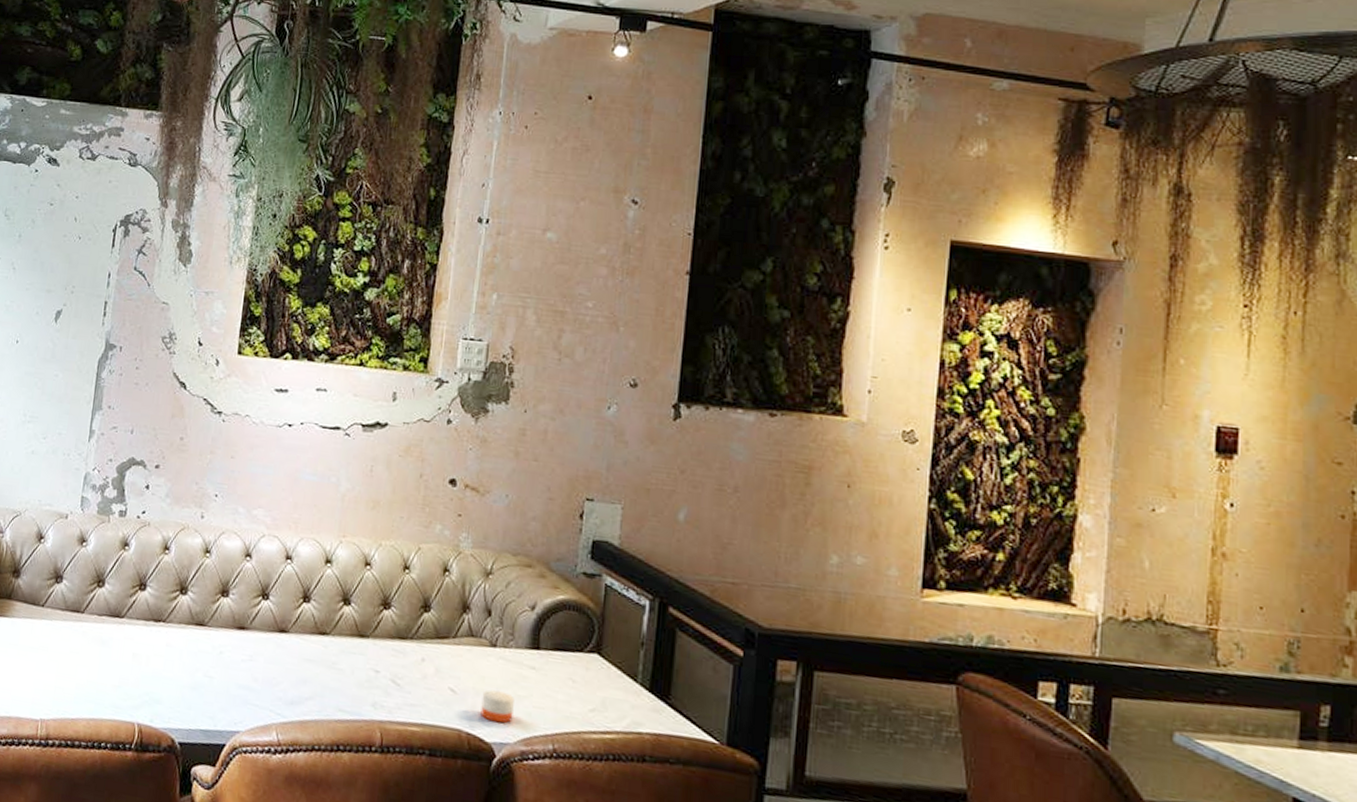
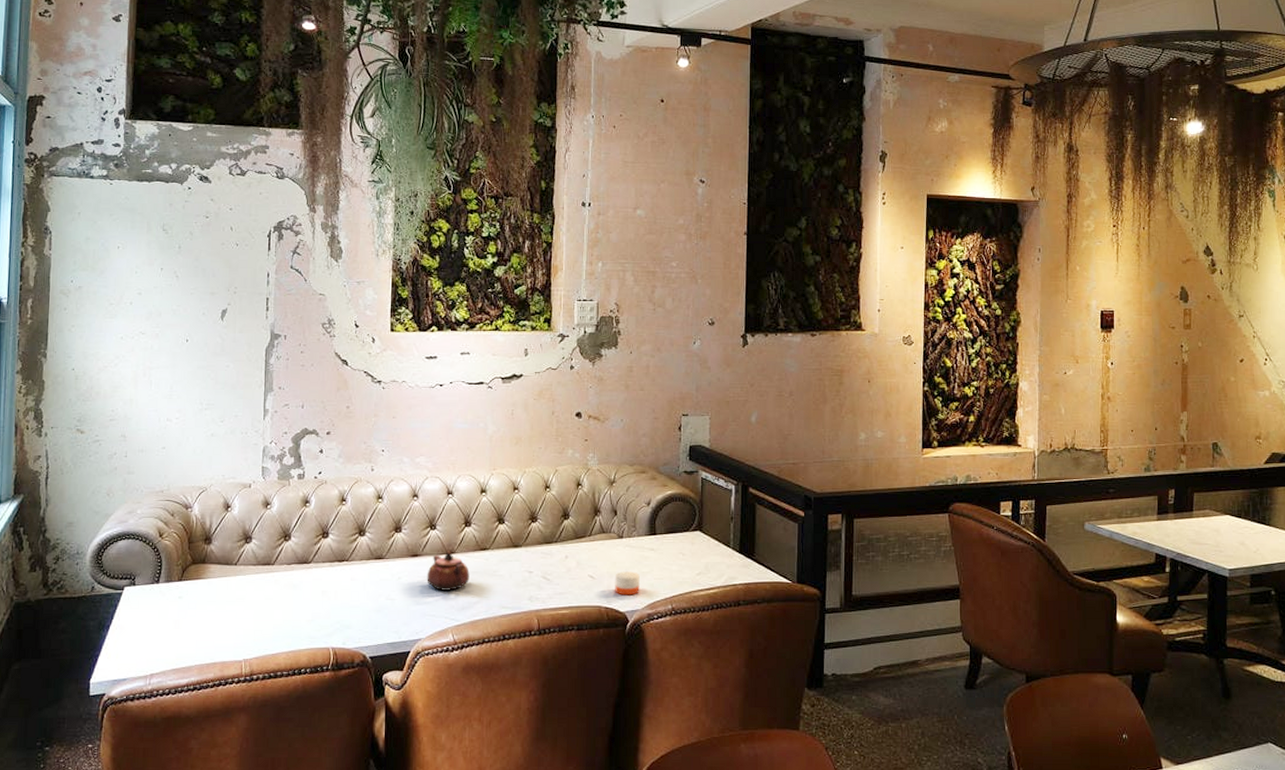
teapot: none [252,628,304,679] -> present [427,551,469,591]

